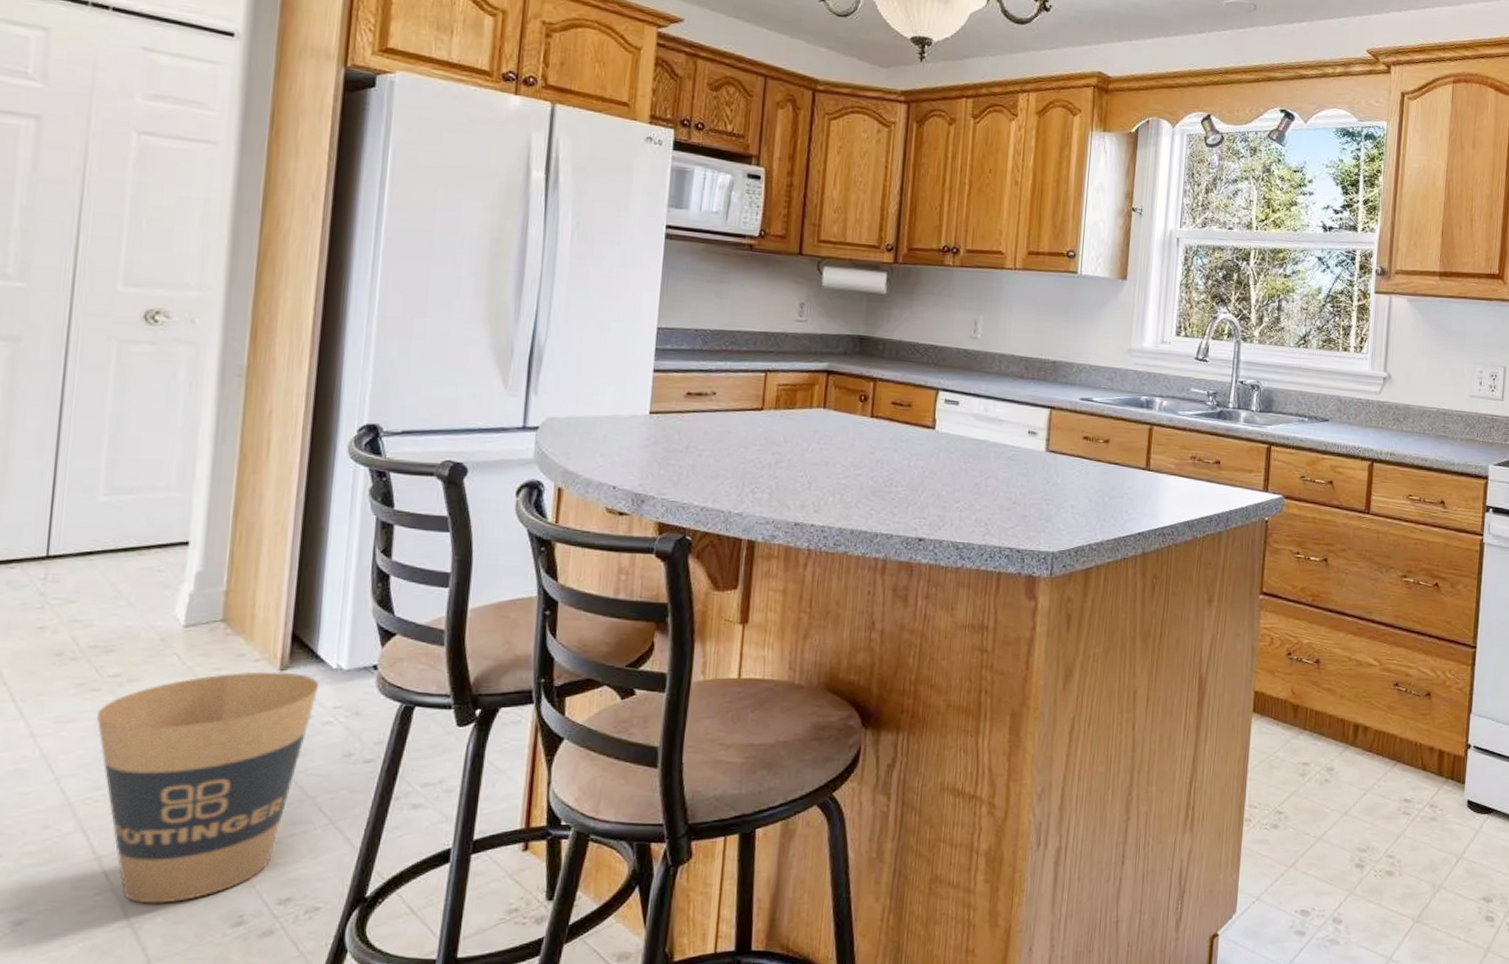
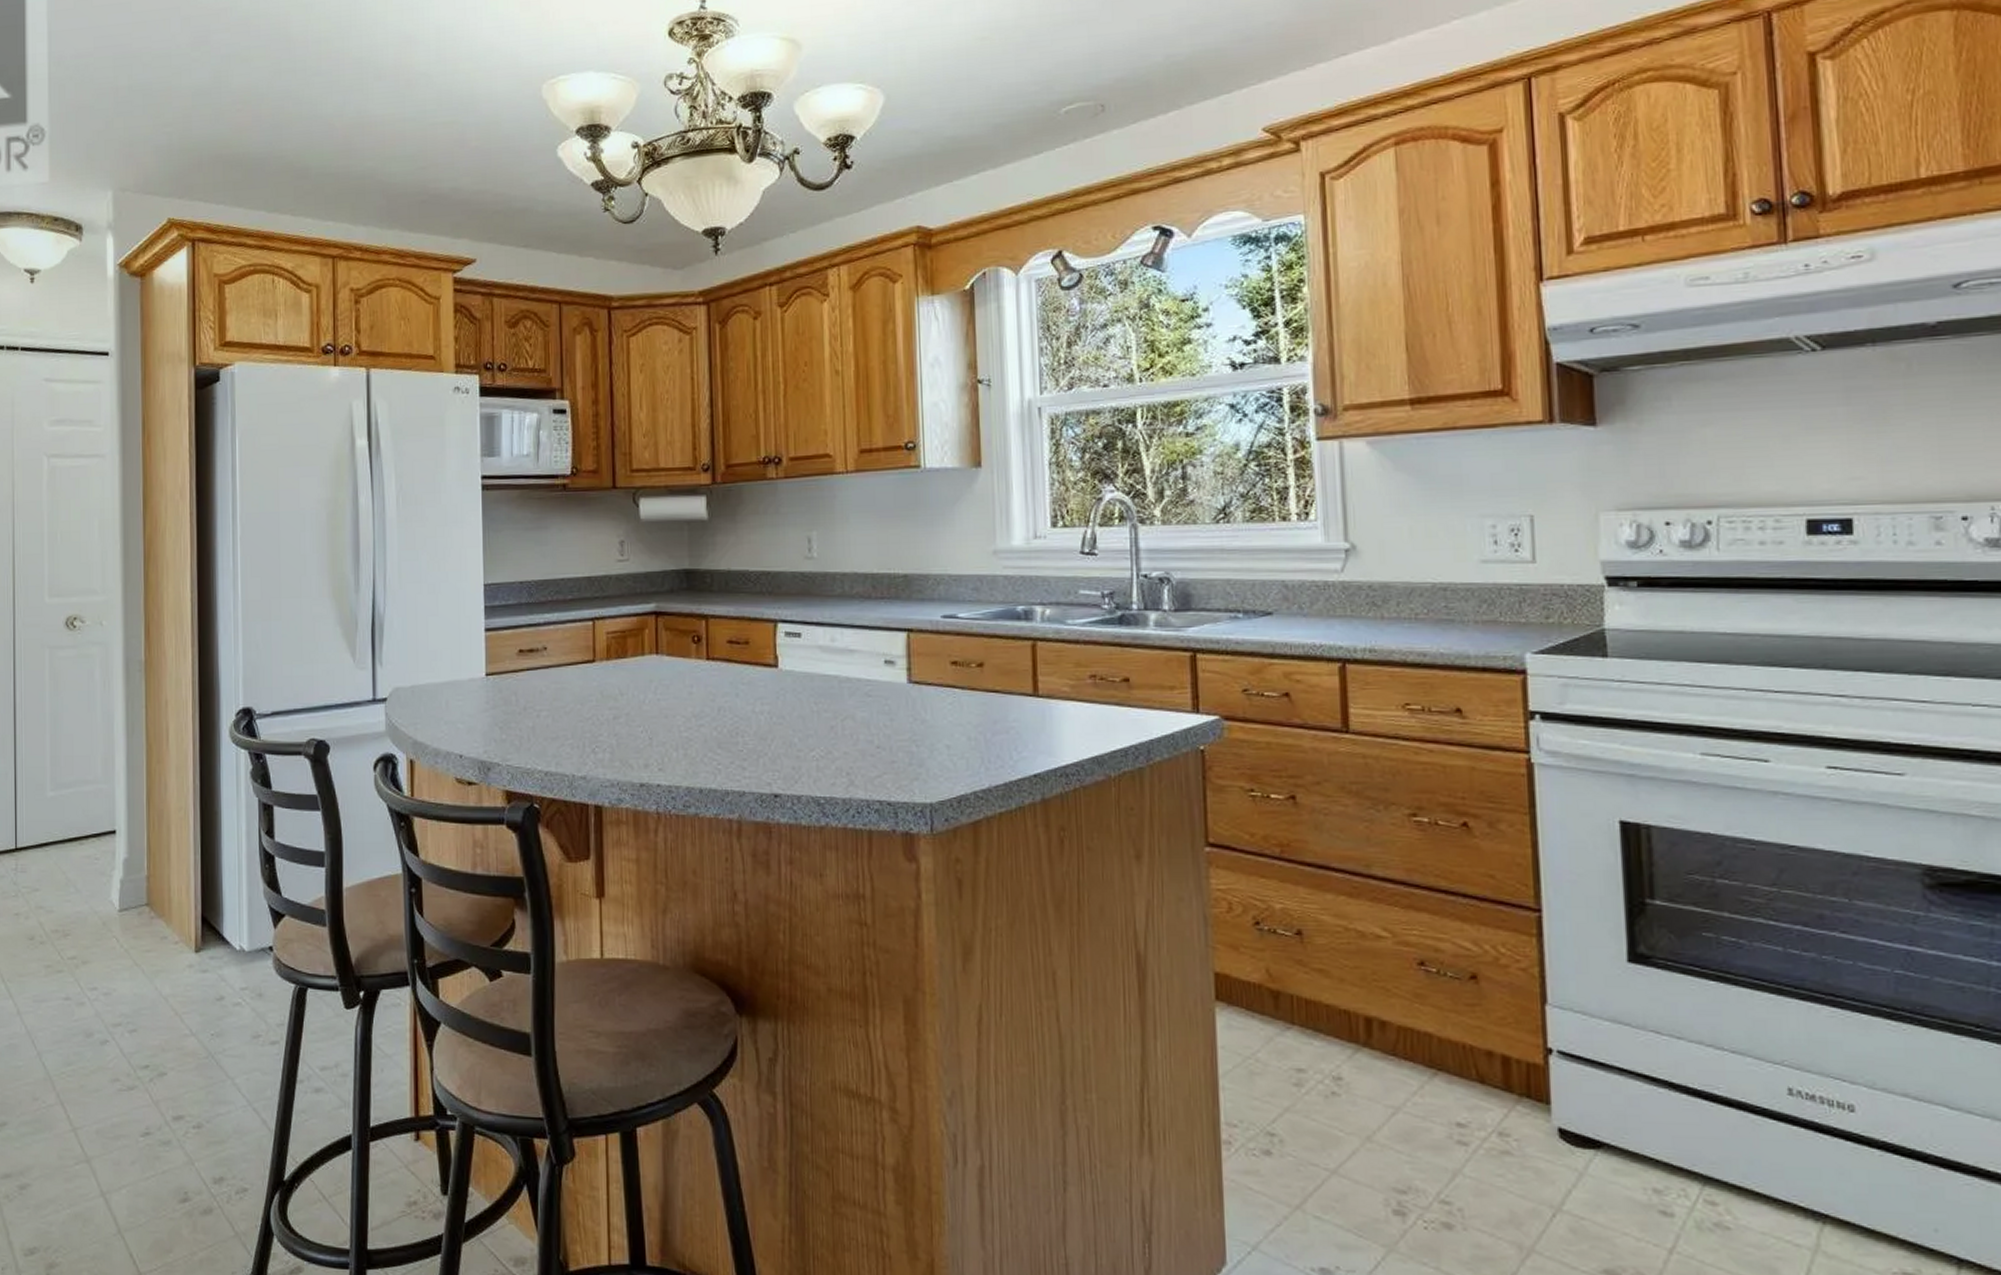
trash can: present [96,671,320,904] -> none [62,953,228,1176]

